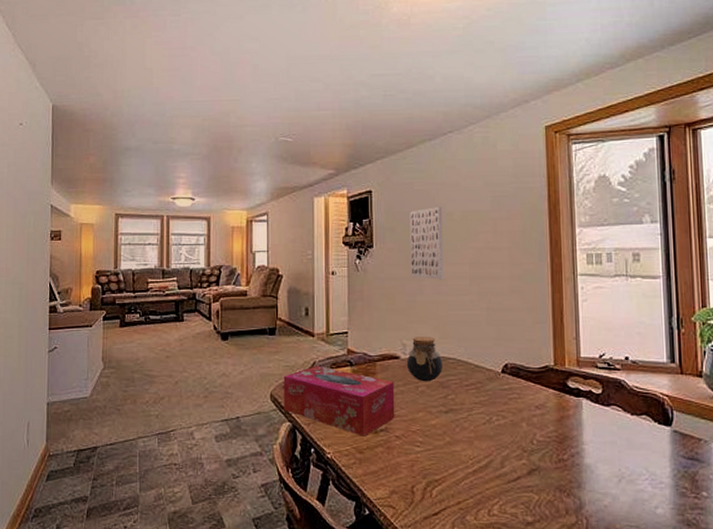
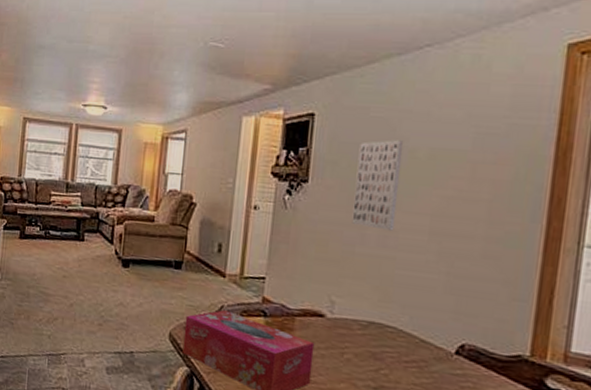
jar: present [406,337,443,382] -> none [332,294,379,350]

